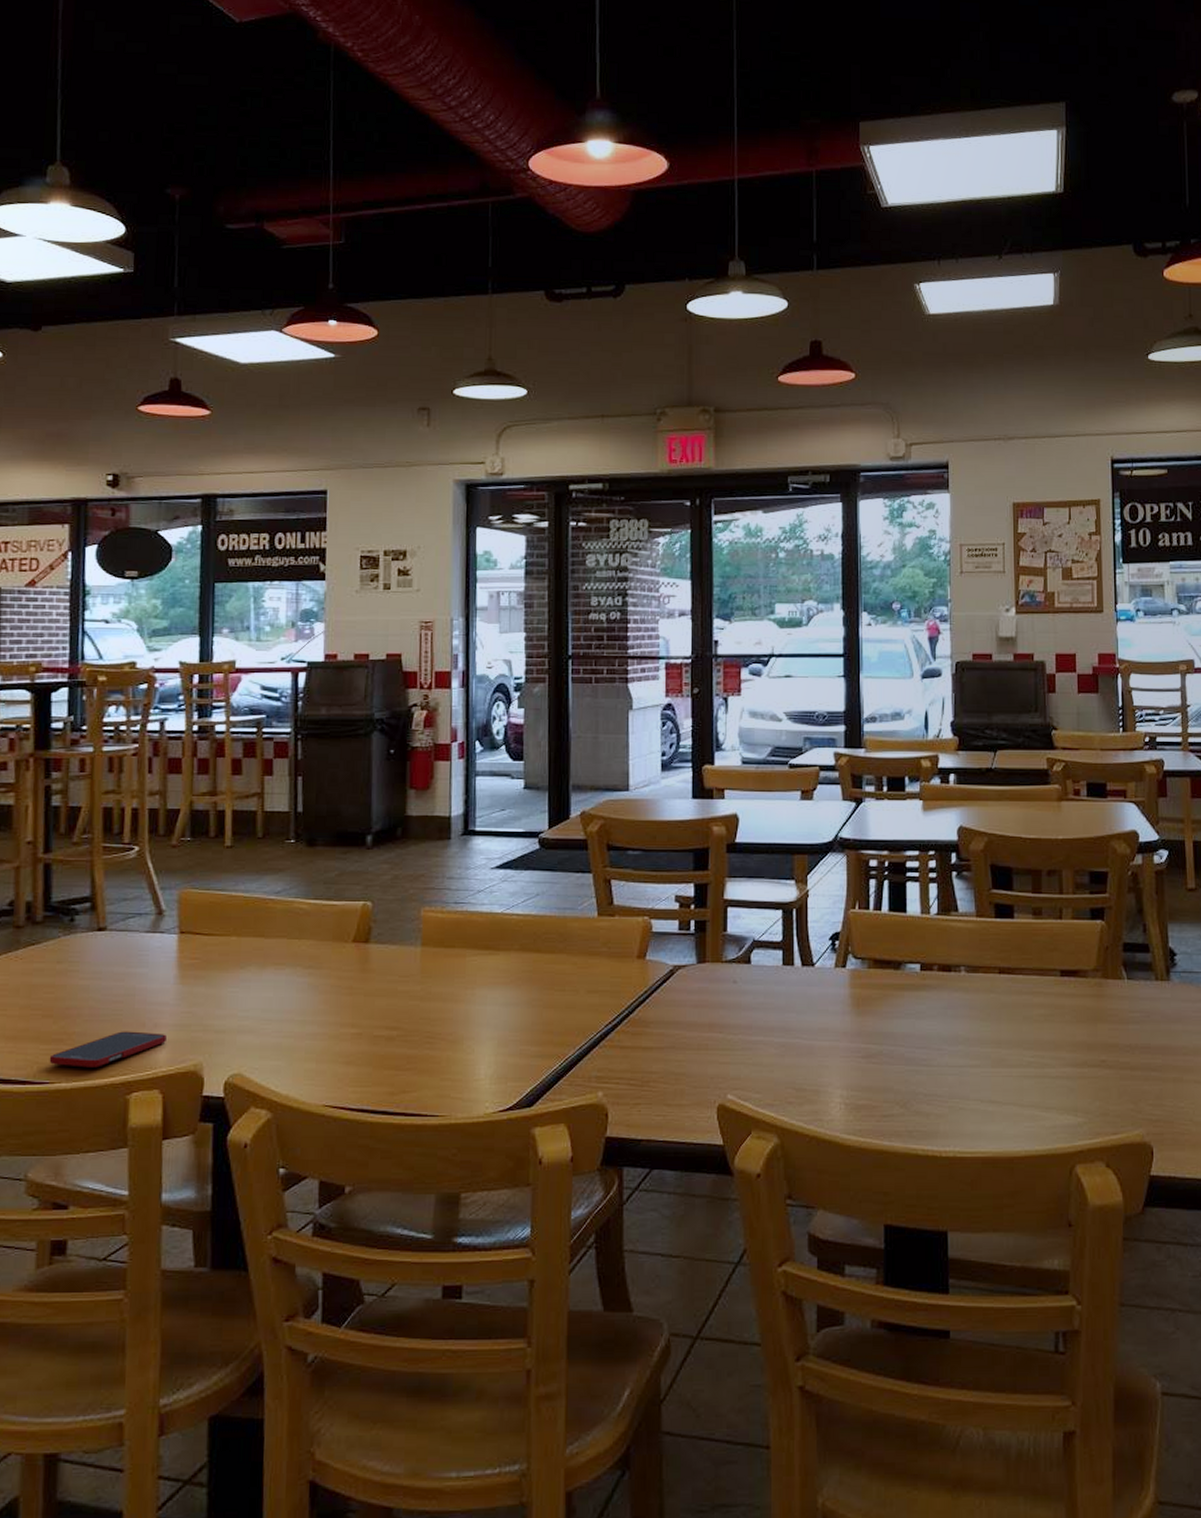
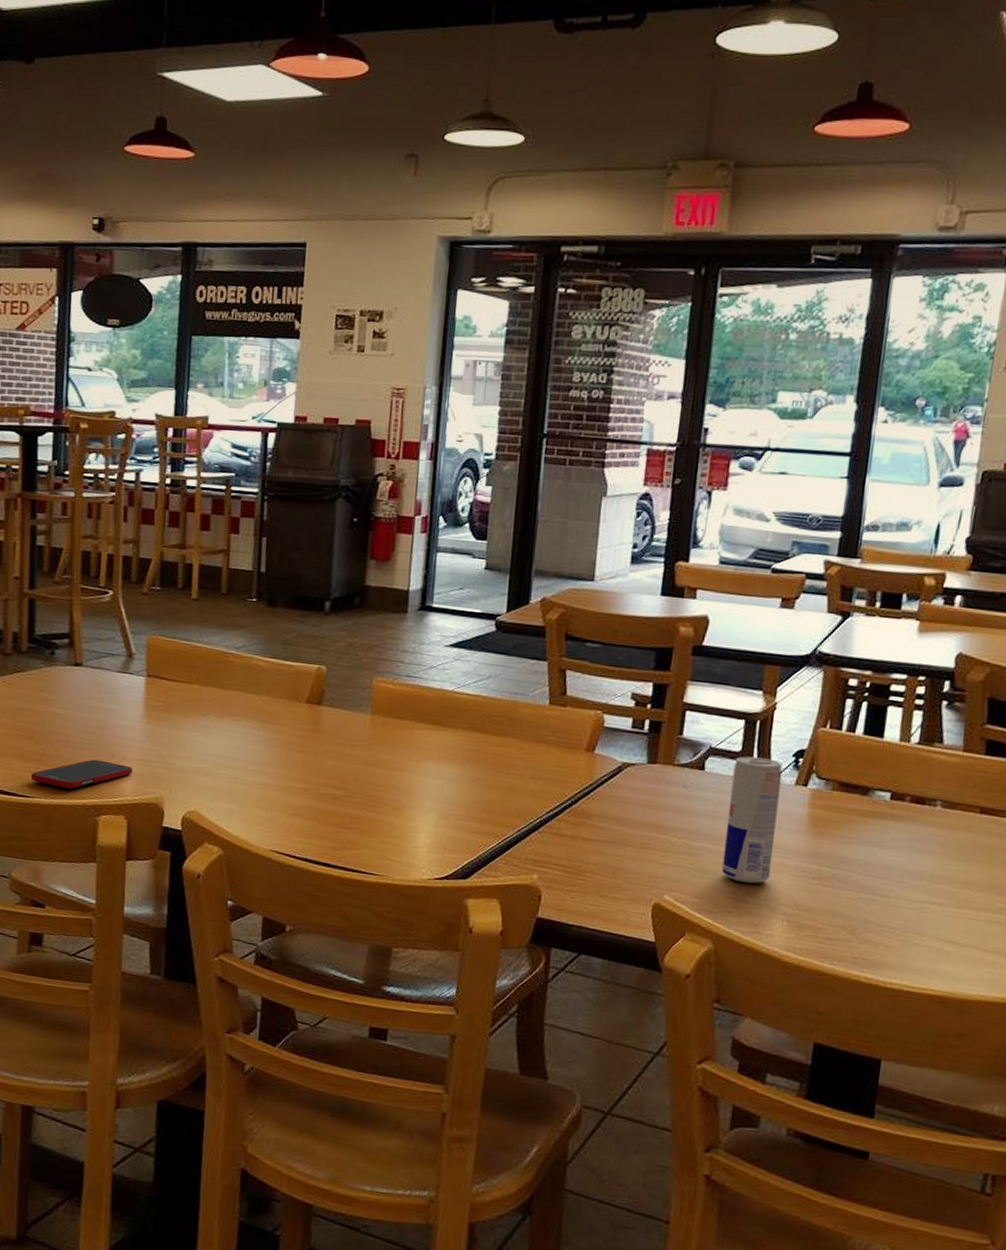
beverage can: none [777,945,823,1071] -> present [722,756,783,884]

